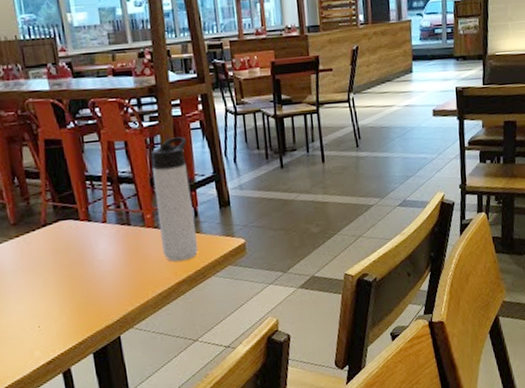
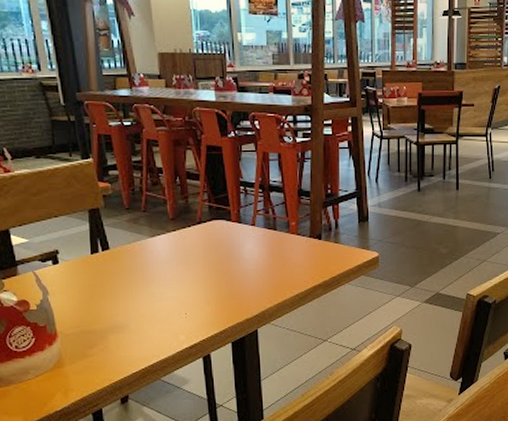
thermos bottle: present [151,137,199,262] -> none [300,154,336,267]

